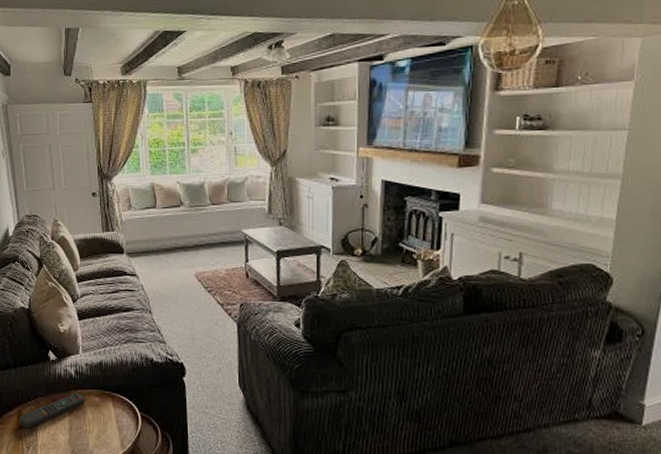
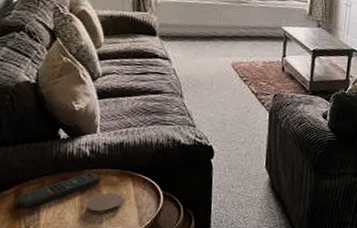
coaster: none [74,414,105,436] -> present [86,193,123,215]

